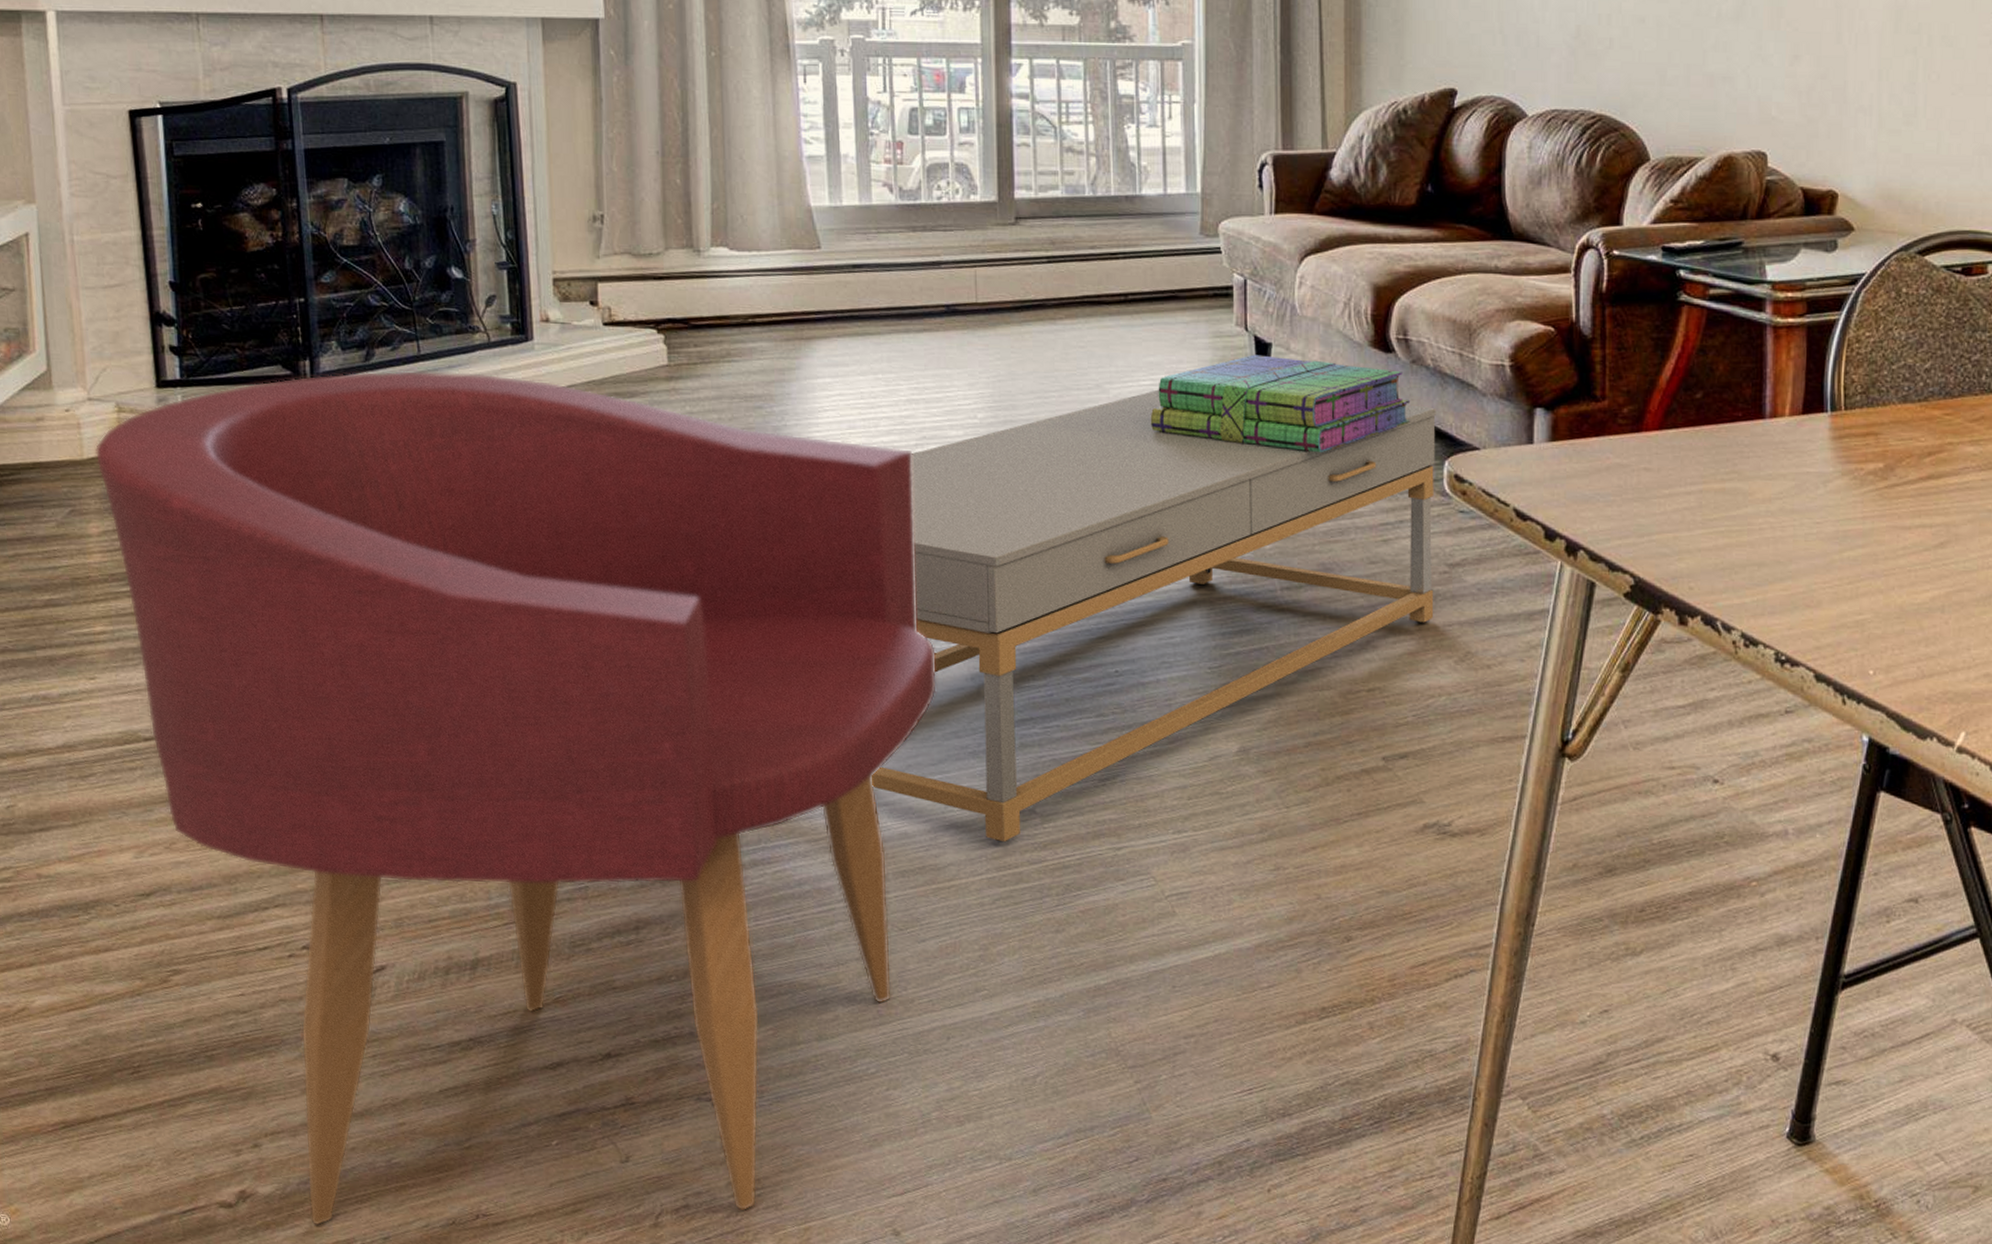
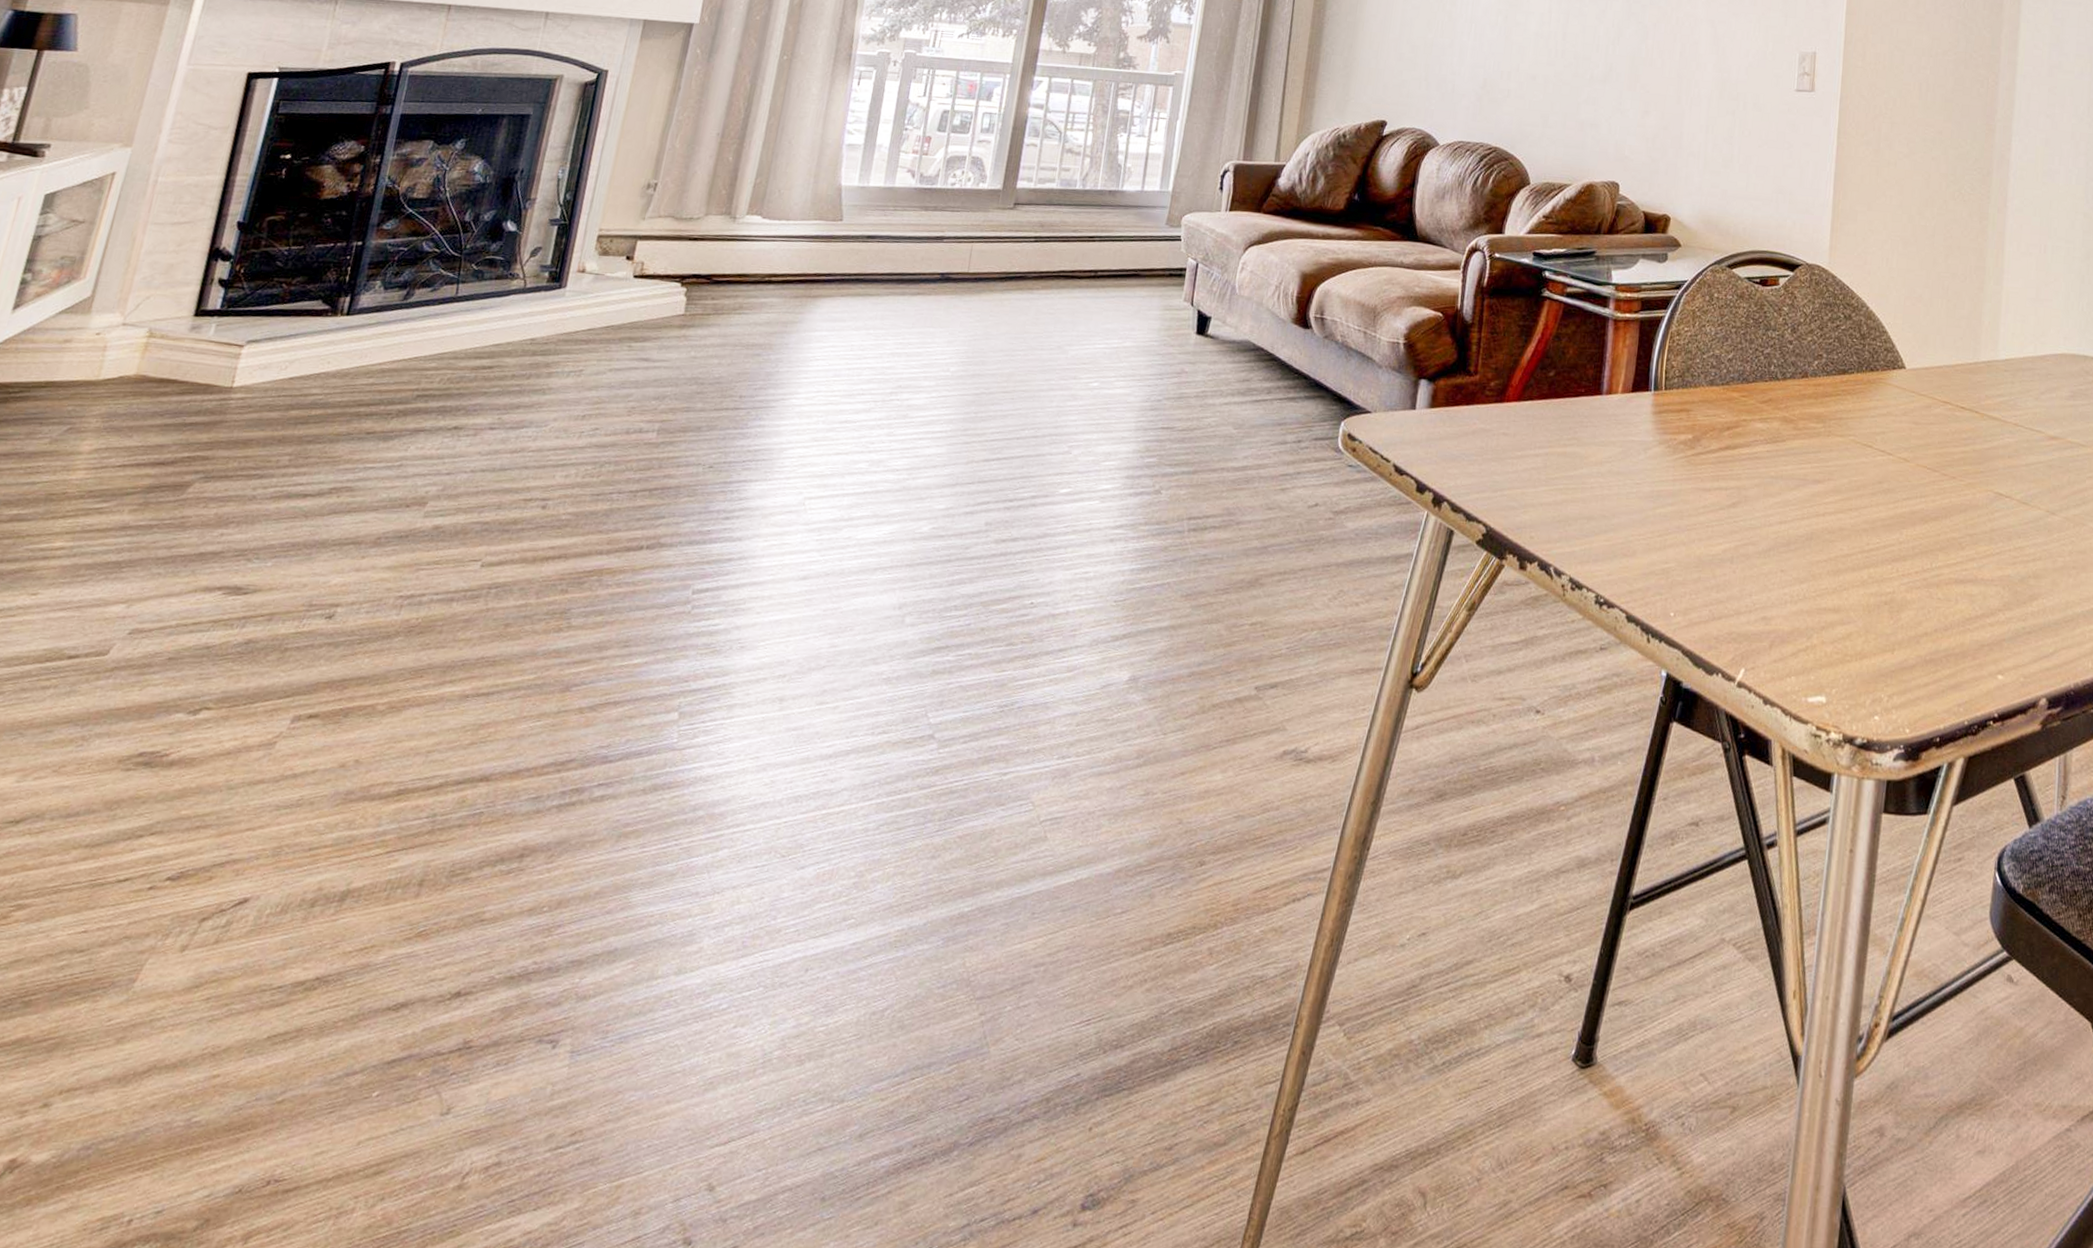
armchair: present [94,370,938,1226] -> none [68,309,886,1199]
coffee table: present [870,389,1436,843] -> none [785,352,1340,768]
stack of books: present [1150,354,1411,453] -> none [1098,326,1320,412]

